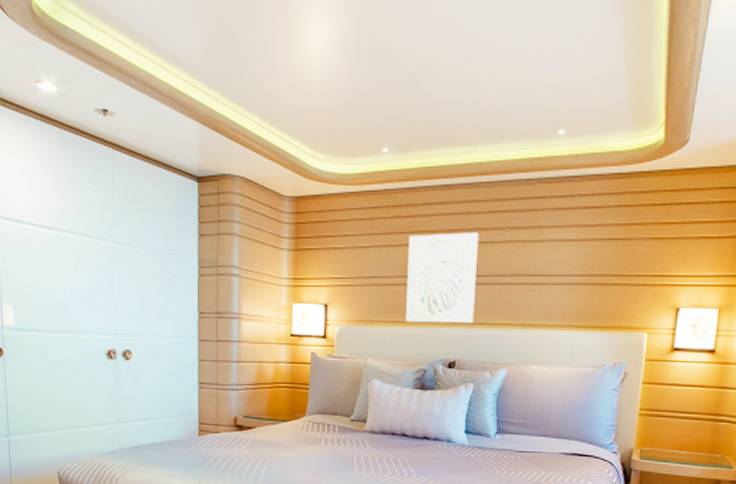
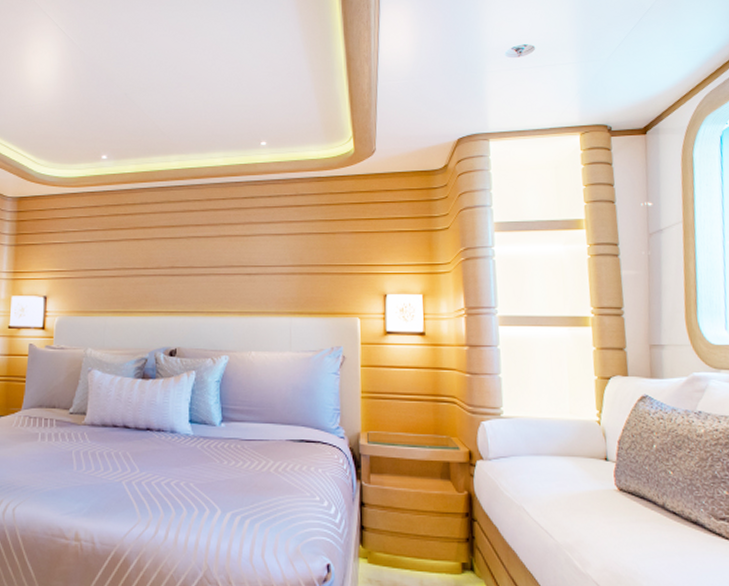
wall art: present [406,232,479,324] -> none [126,228,194,313]

